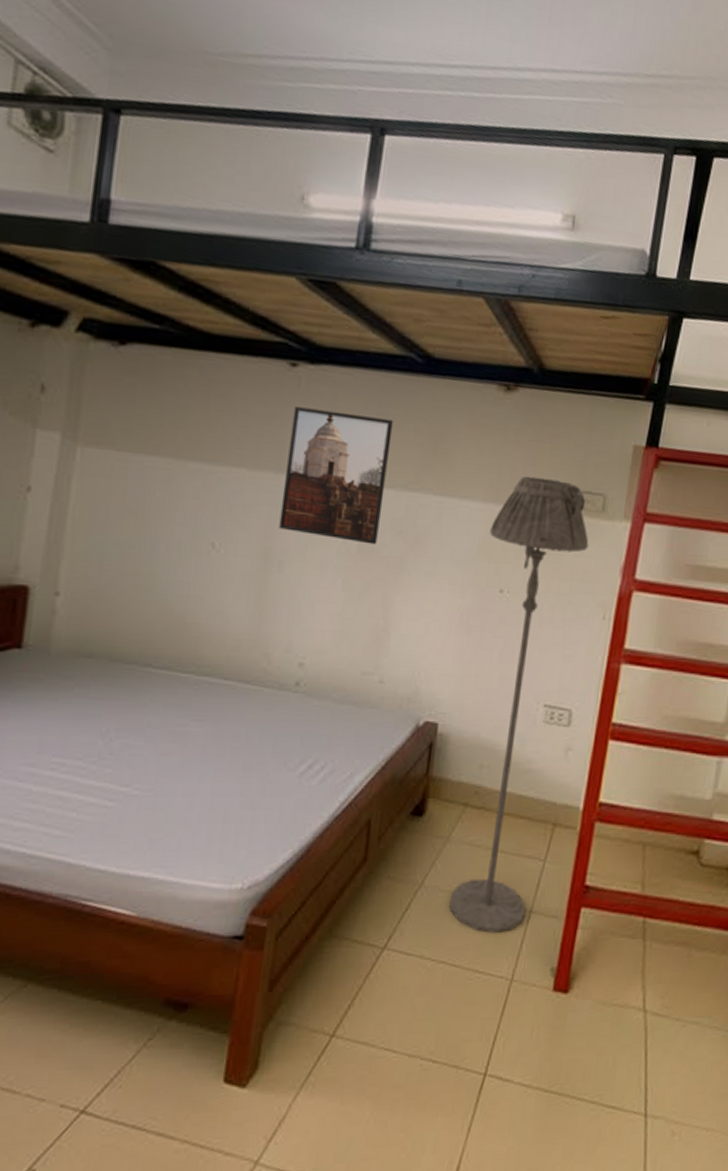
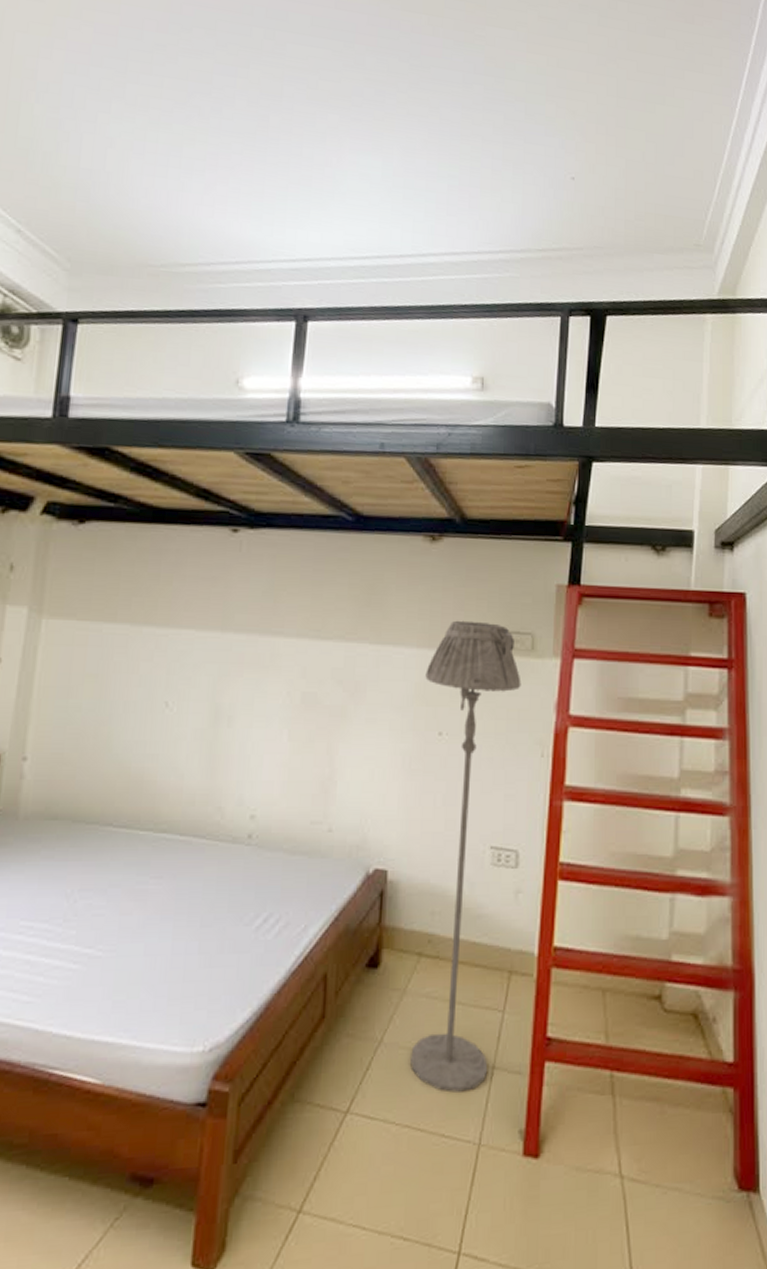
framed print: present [279,407,394,545] -> none [227,569,329,695]

